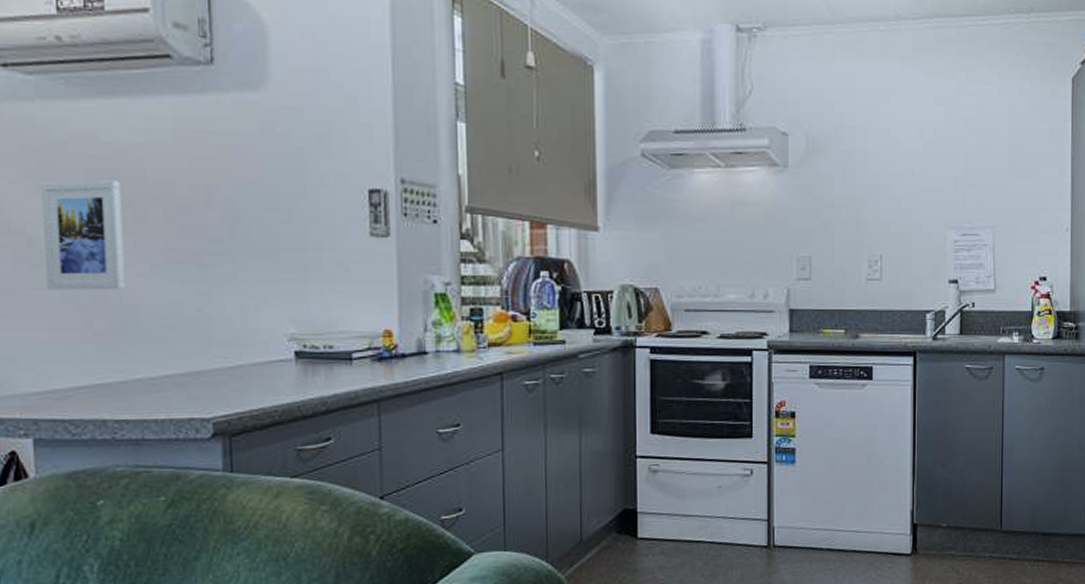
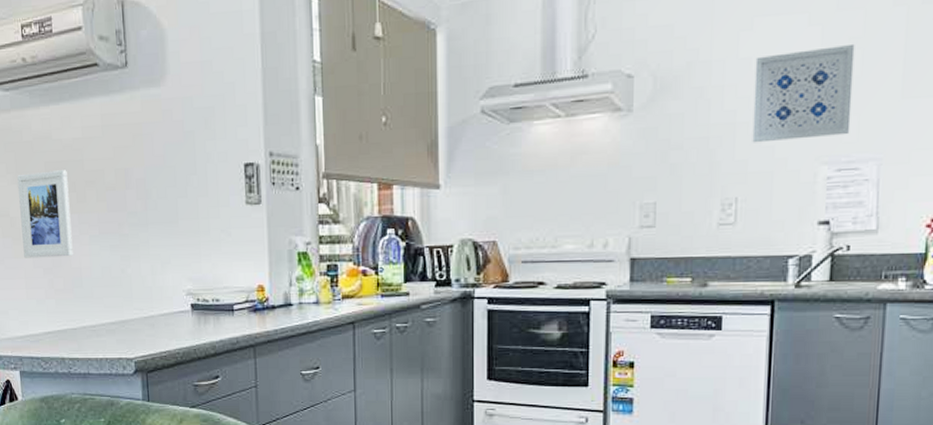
wall art: none [892,124,971,206] -> present [752,43,855,143]

